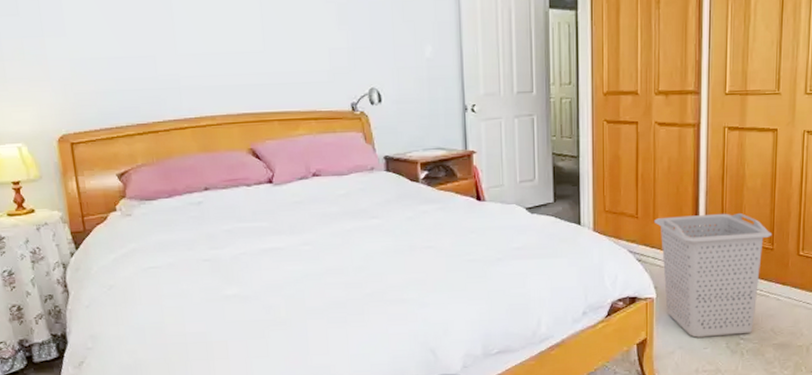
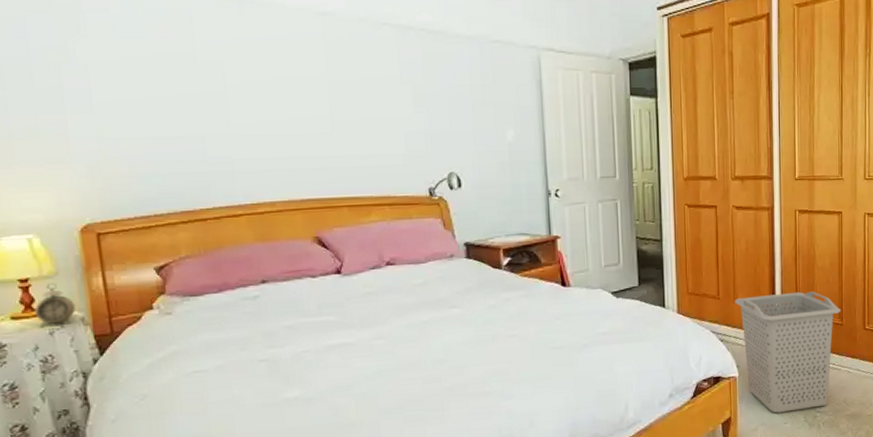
alarm clock: none [24,186,56,224] -> present [34,283,76,328]

